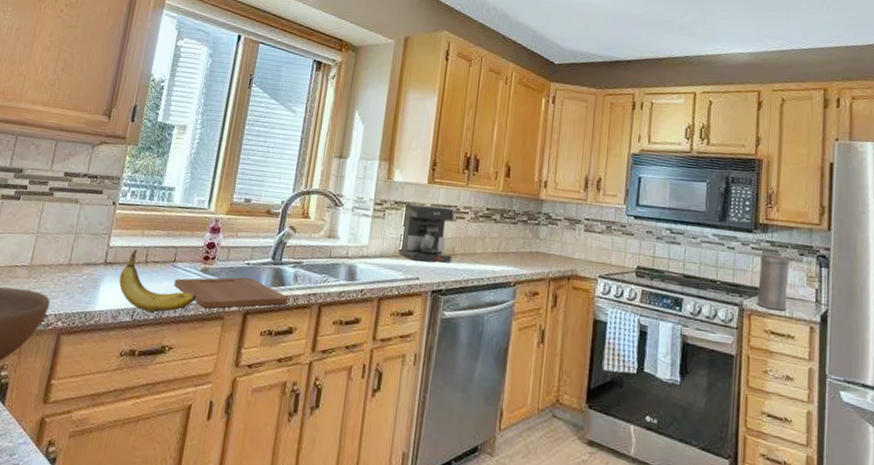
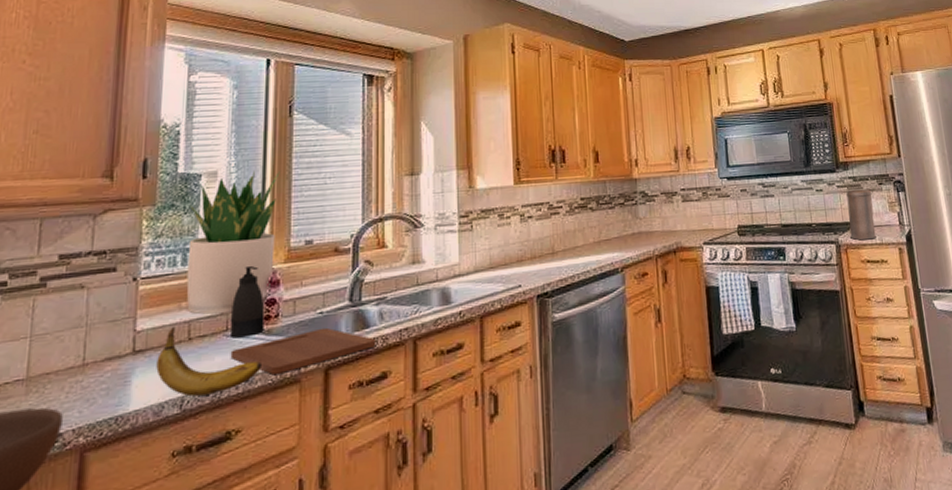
planter: none [148,130,234,247] -> present [186,171,280,315]
soap dispenser: none [176,211,206,271] -> present [230,266,265,339]
coffee maker: present [398,203,454,263] -> none [494,205,553,268]

